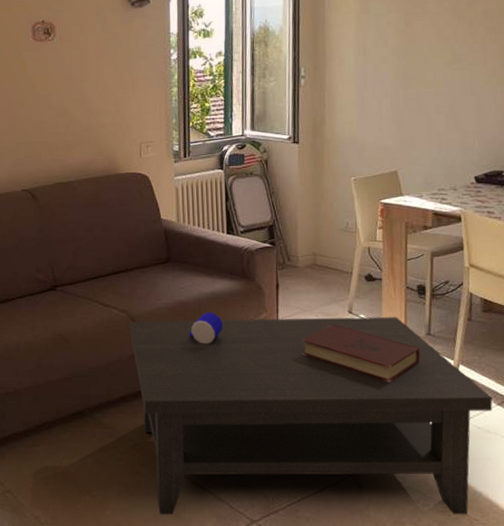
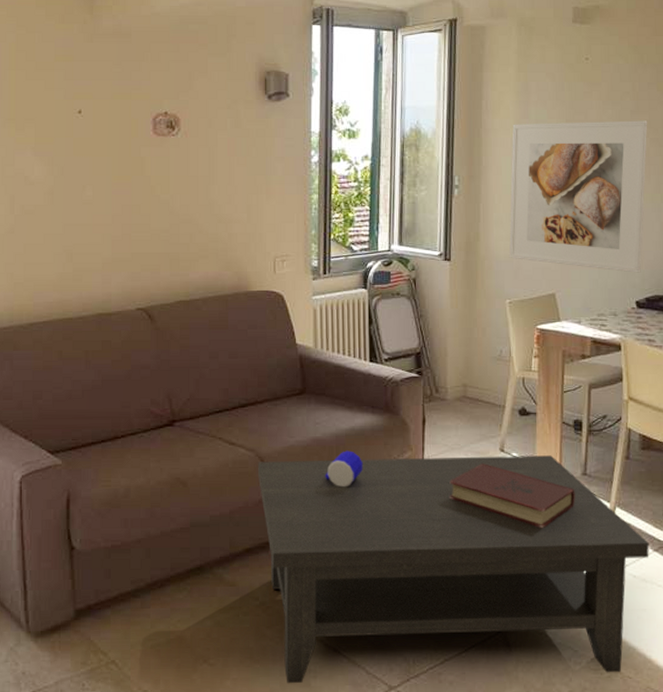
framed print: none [353,11,483,151] -> present [508,120,648,273]

